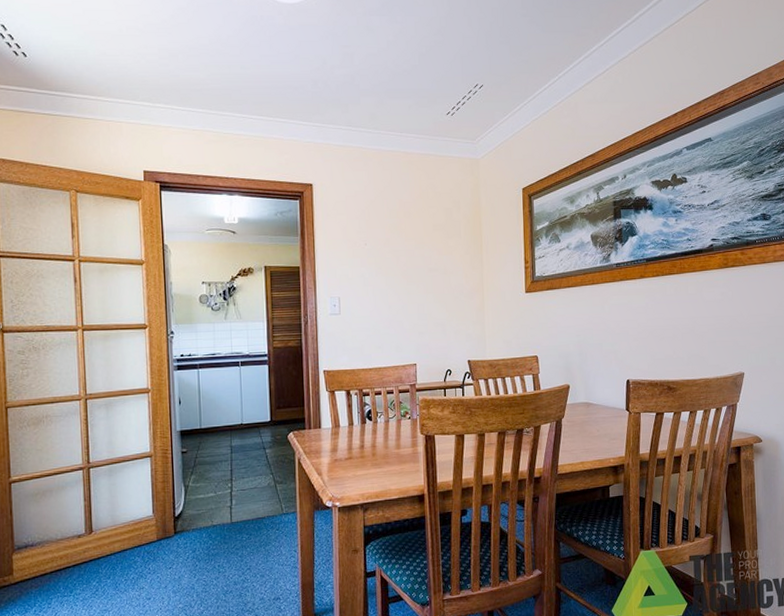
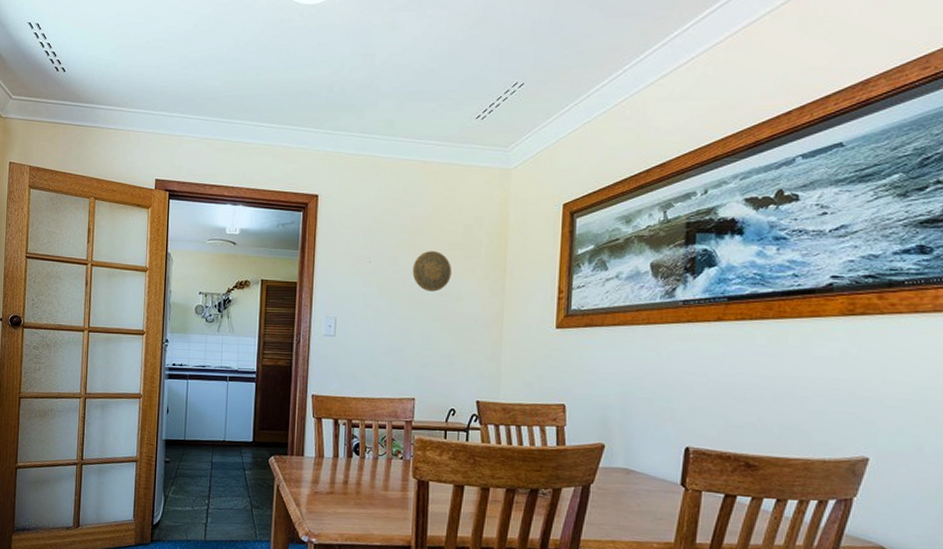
decorative plate: none [404,232,438,268] -> present [412,251,451,292]

